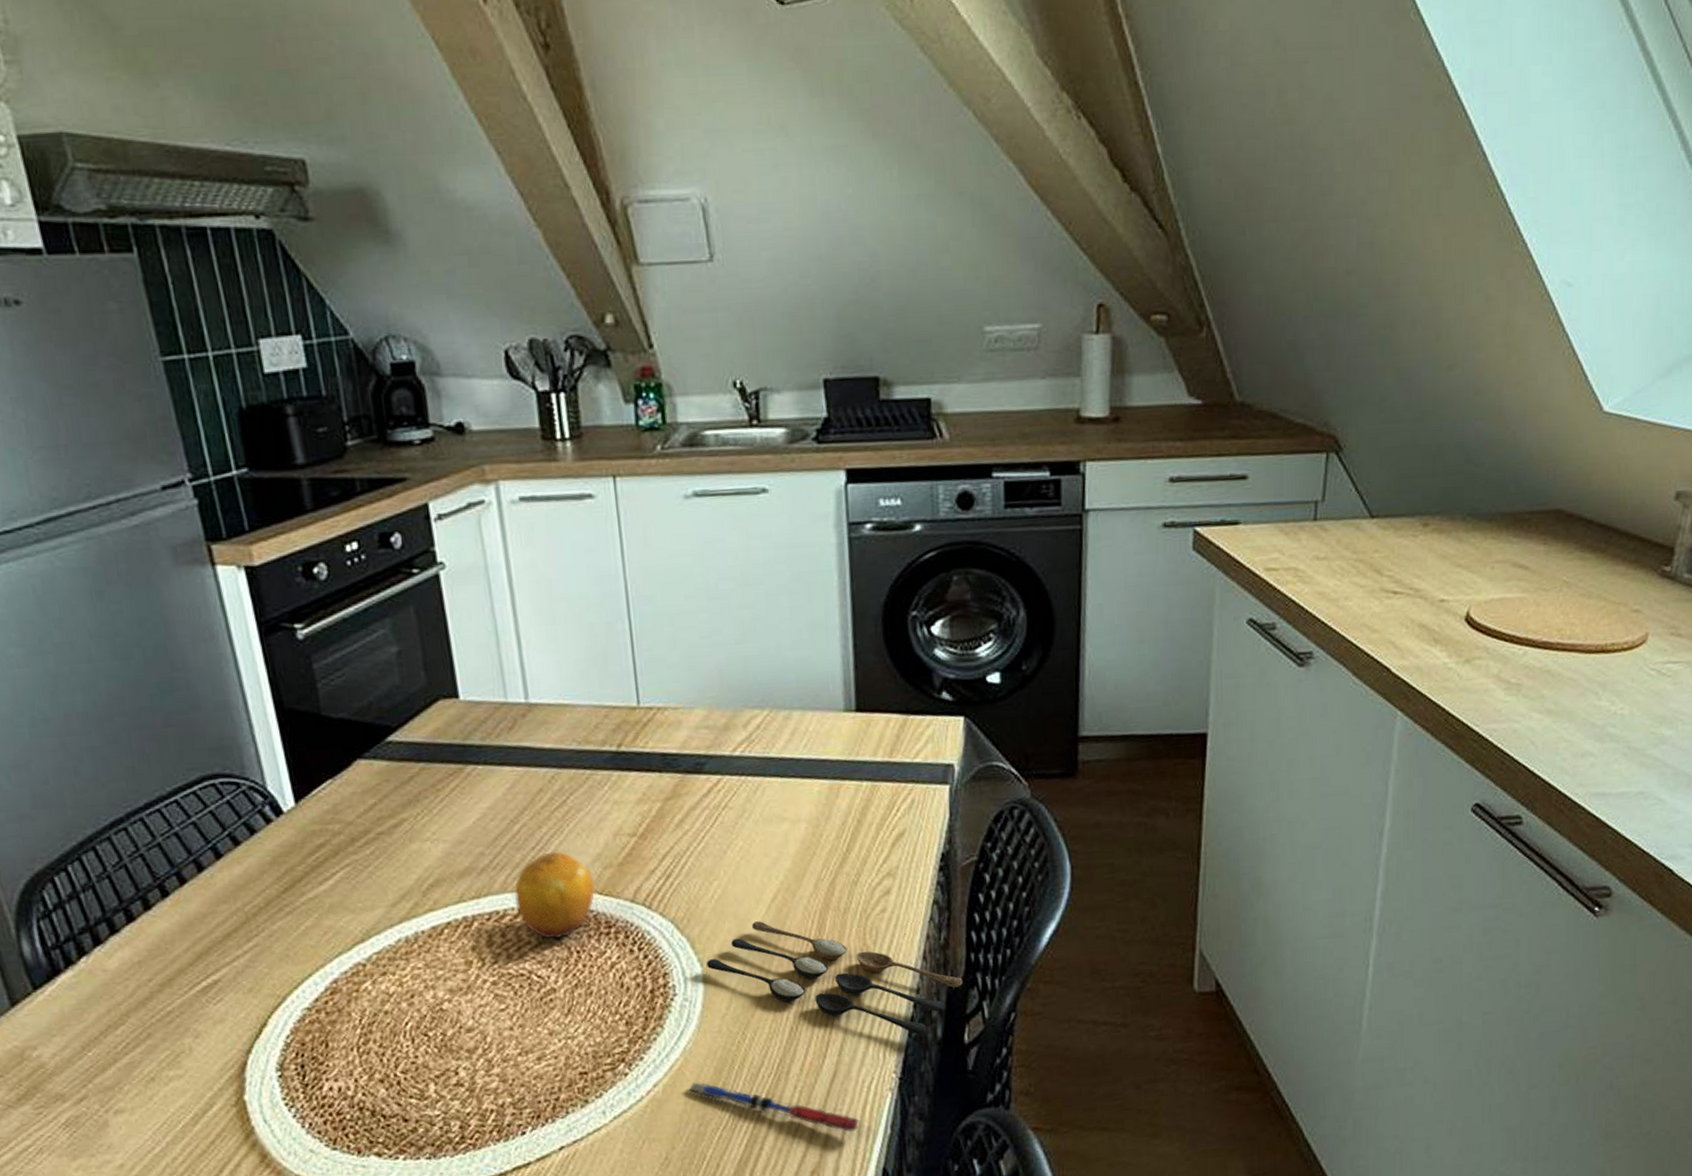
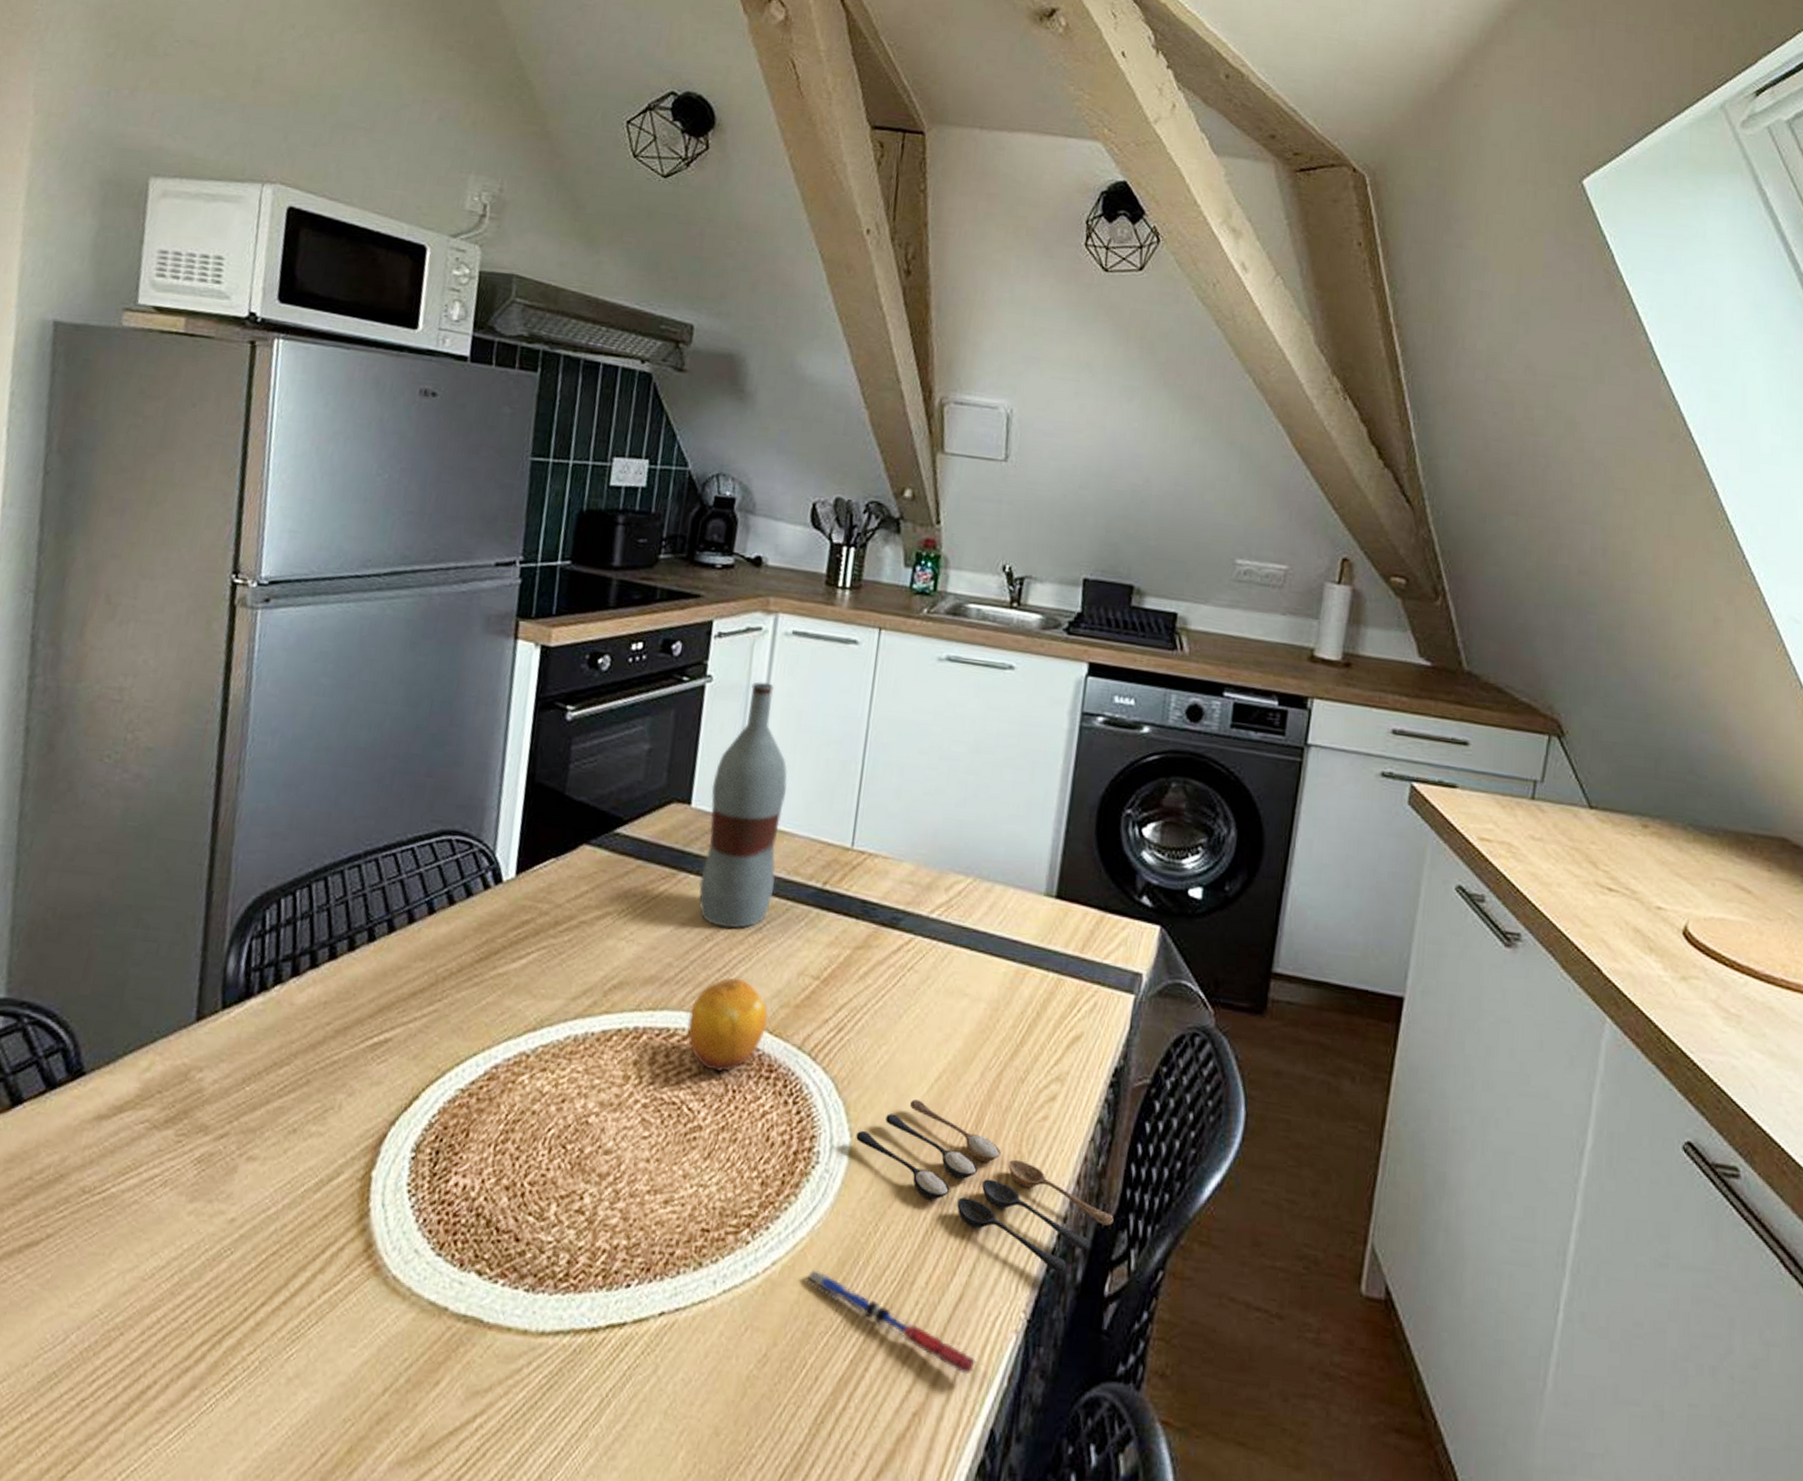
bottle: none [474,557,570,809] -> present [699,681,787,928]

